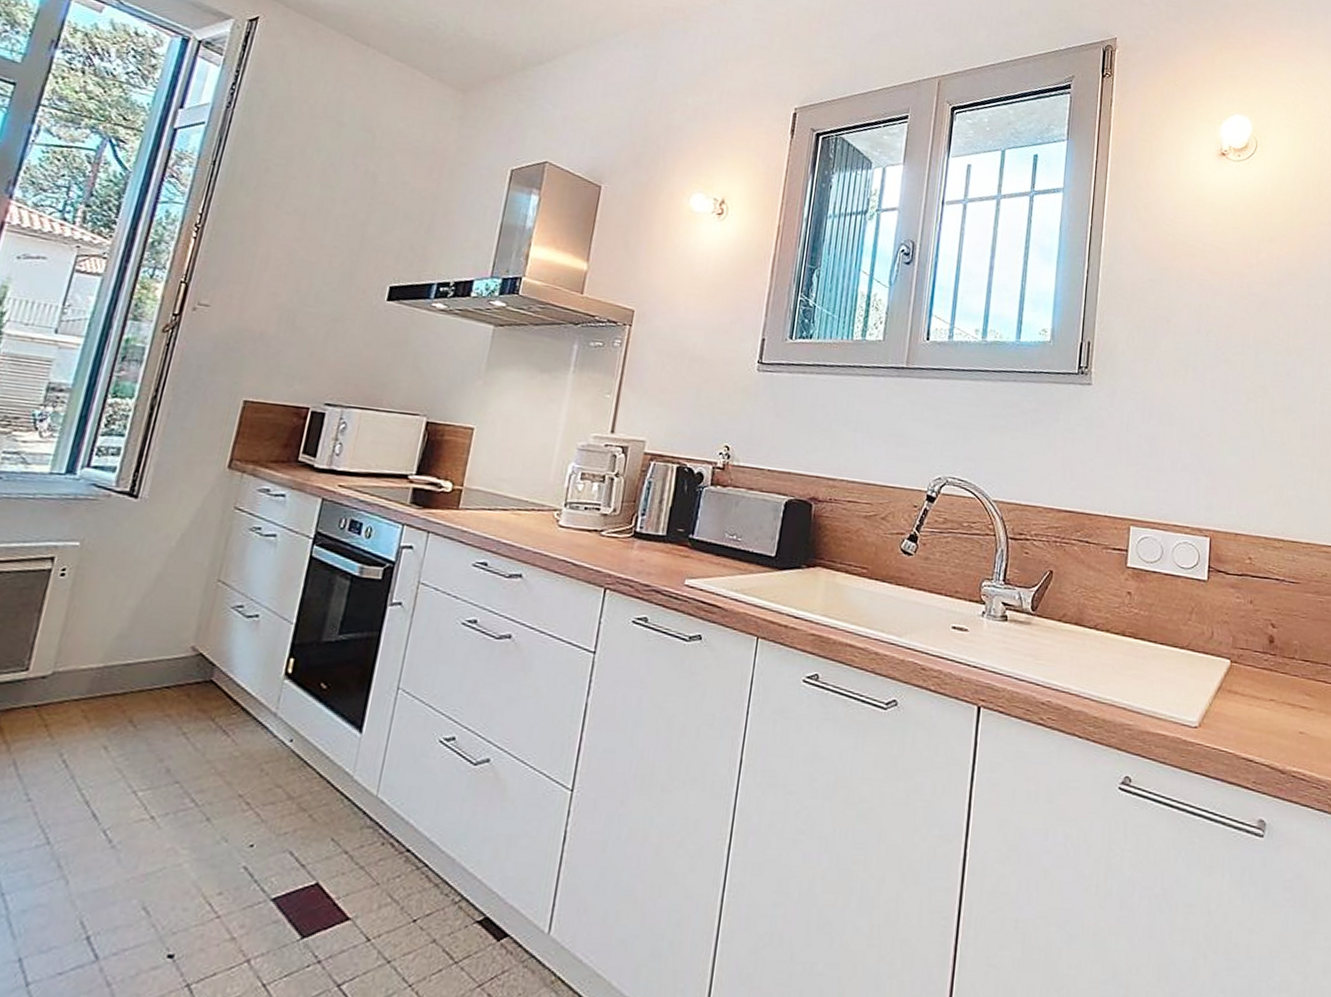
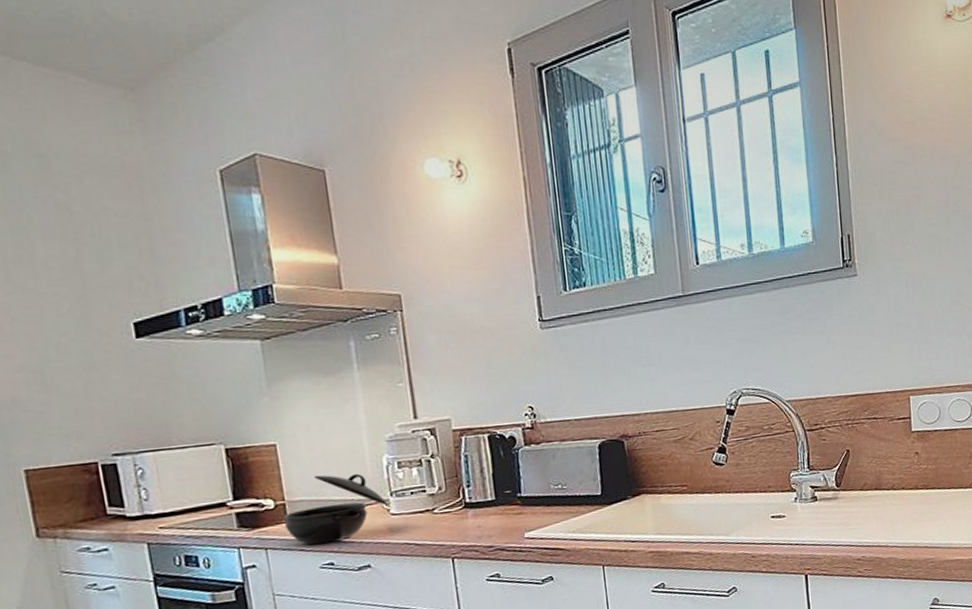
cooking pot: none [454,467,560,542] -> present [282,473,389,545]

